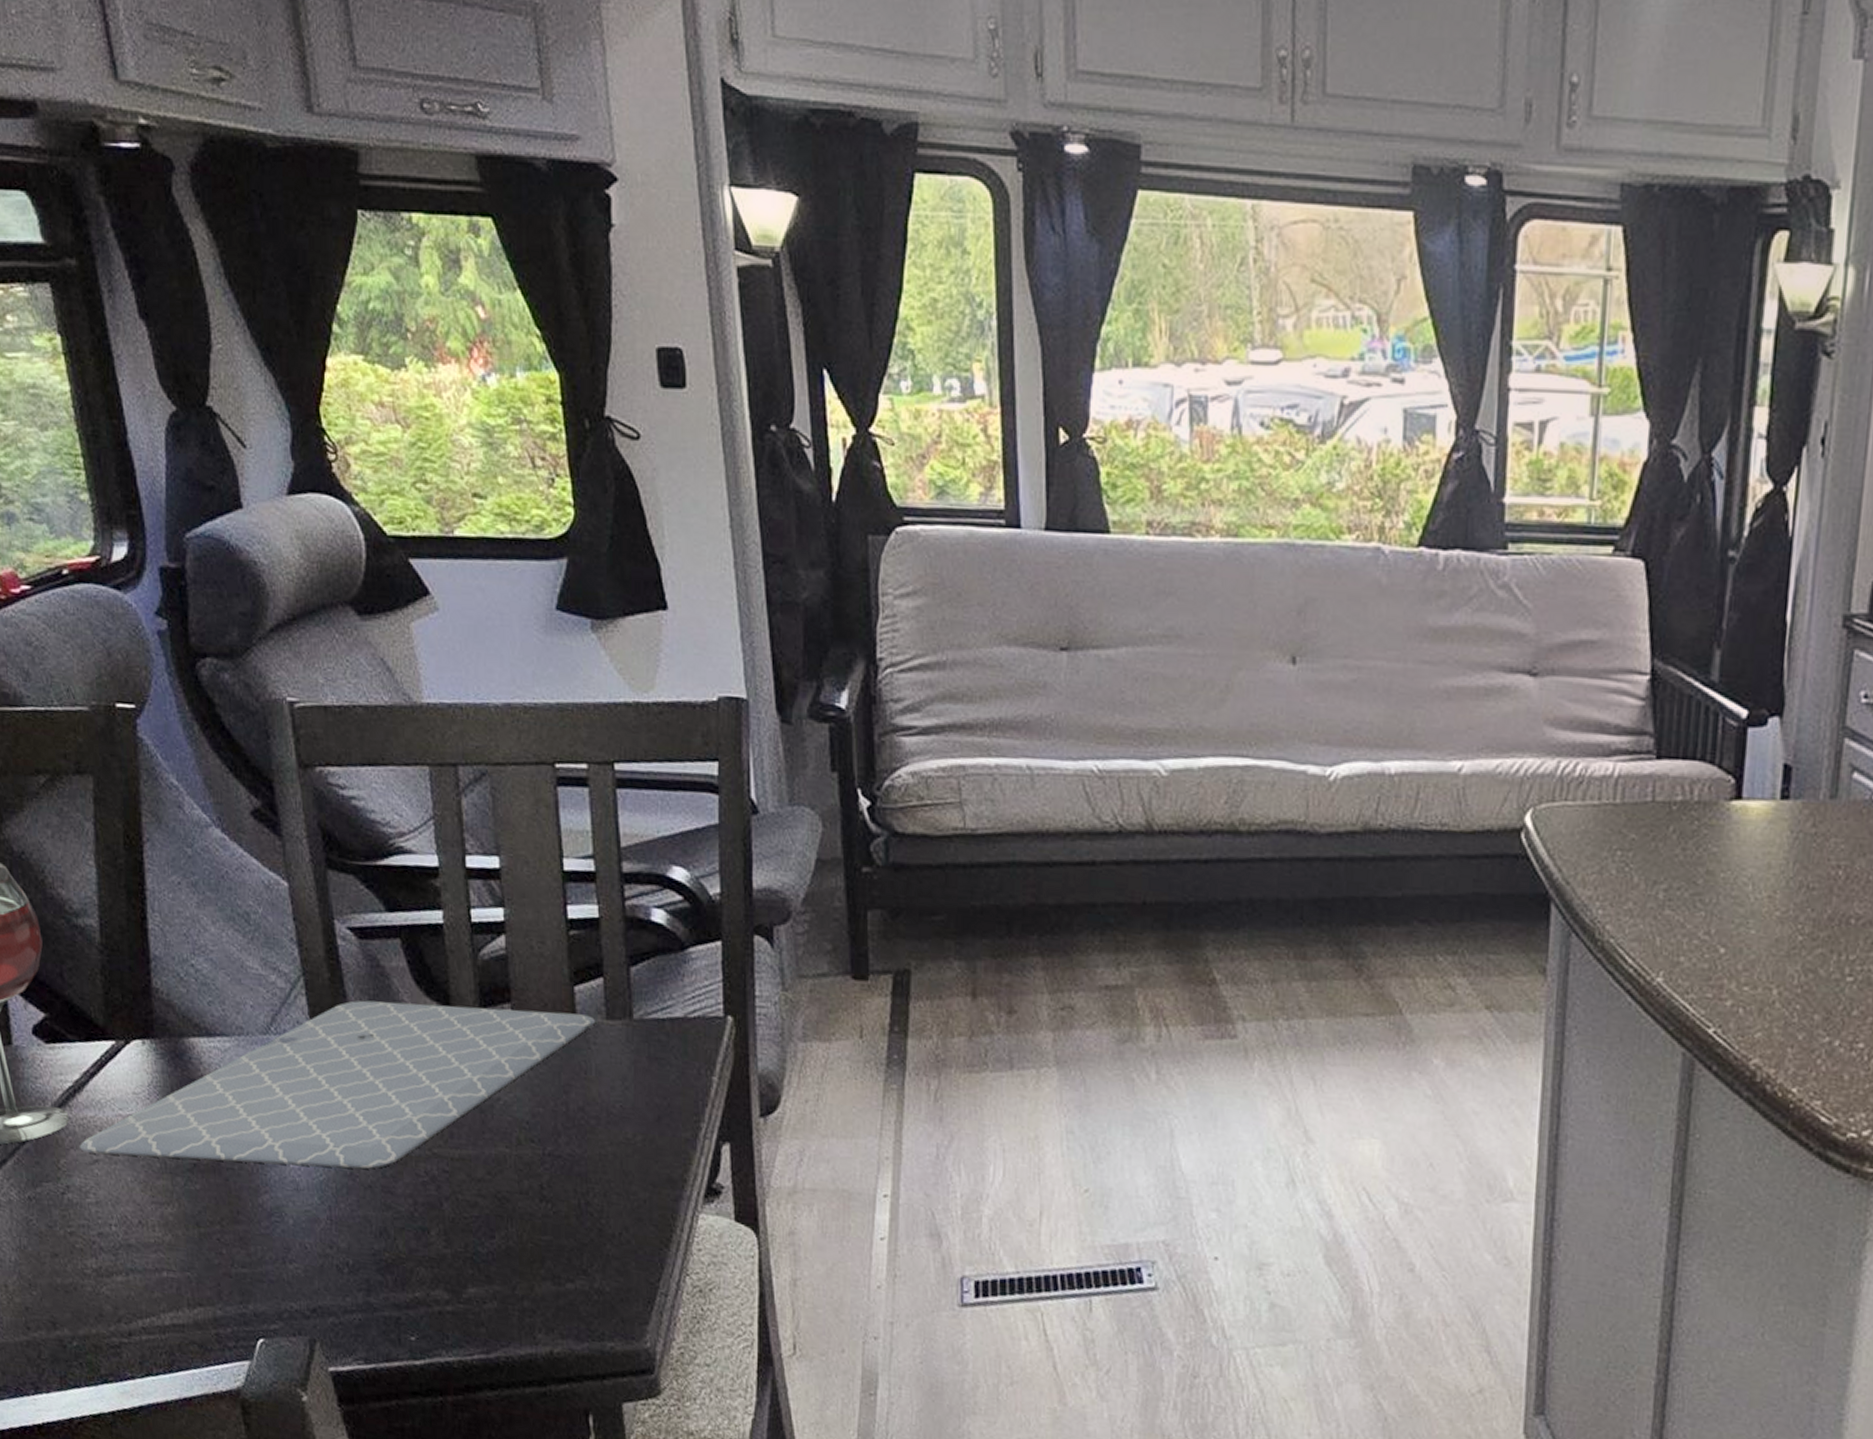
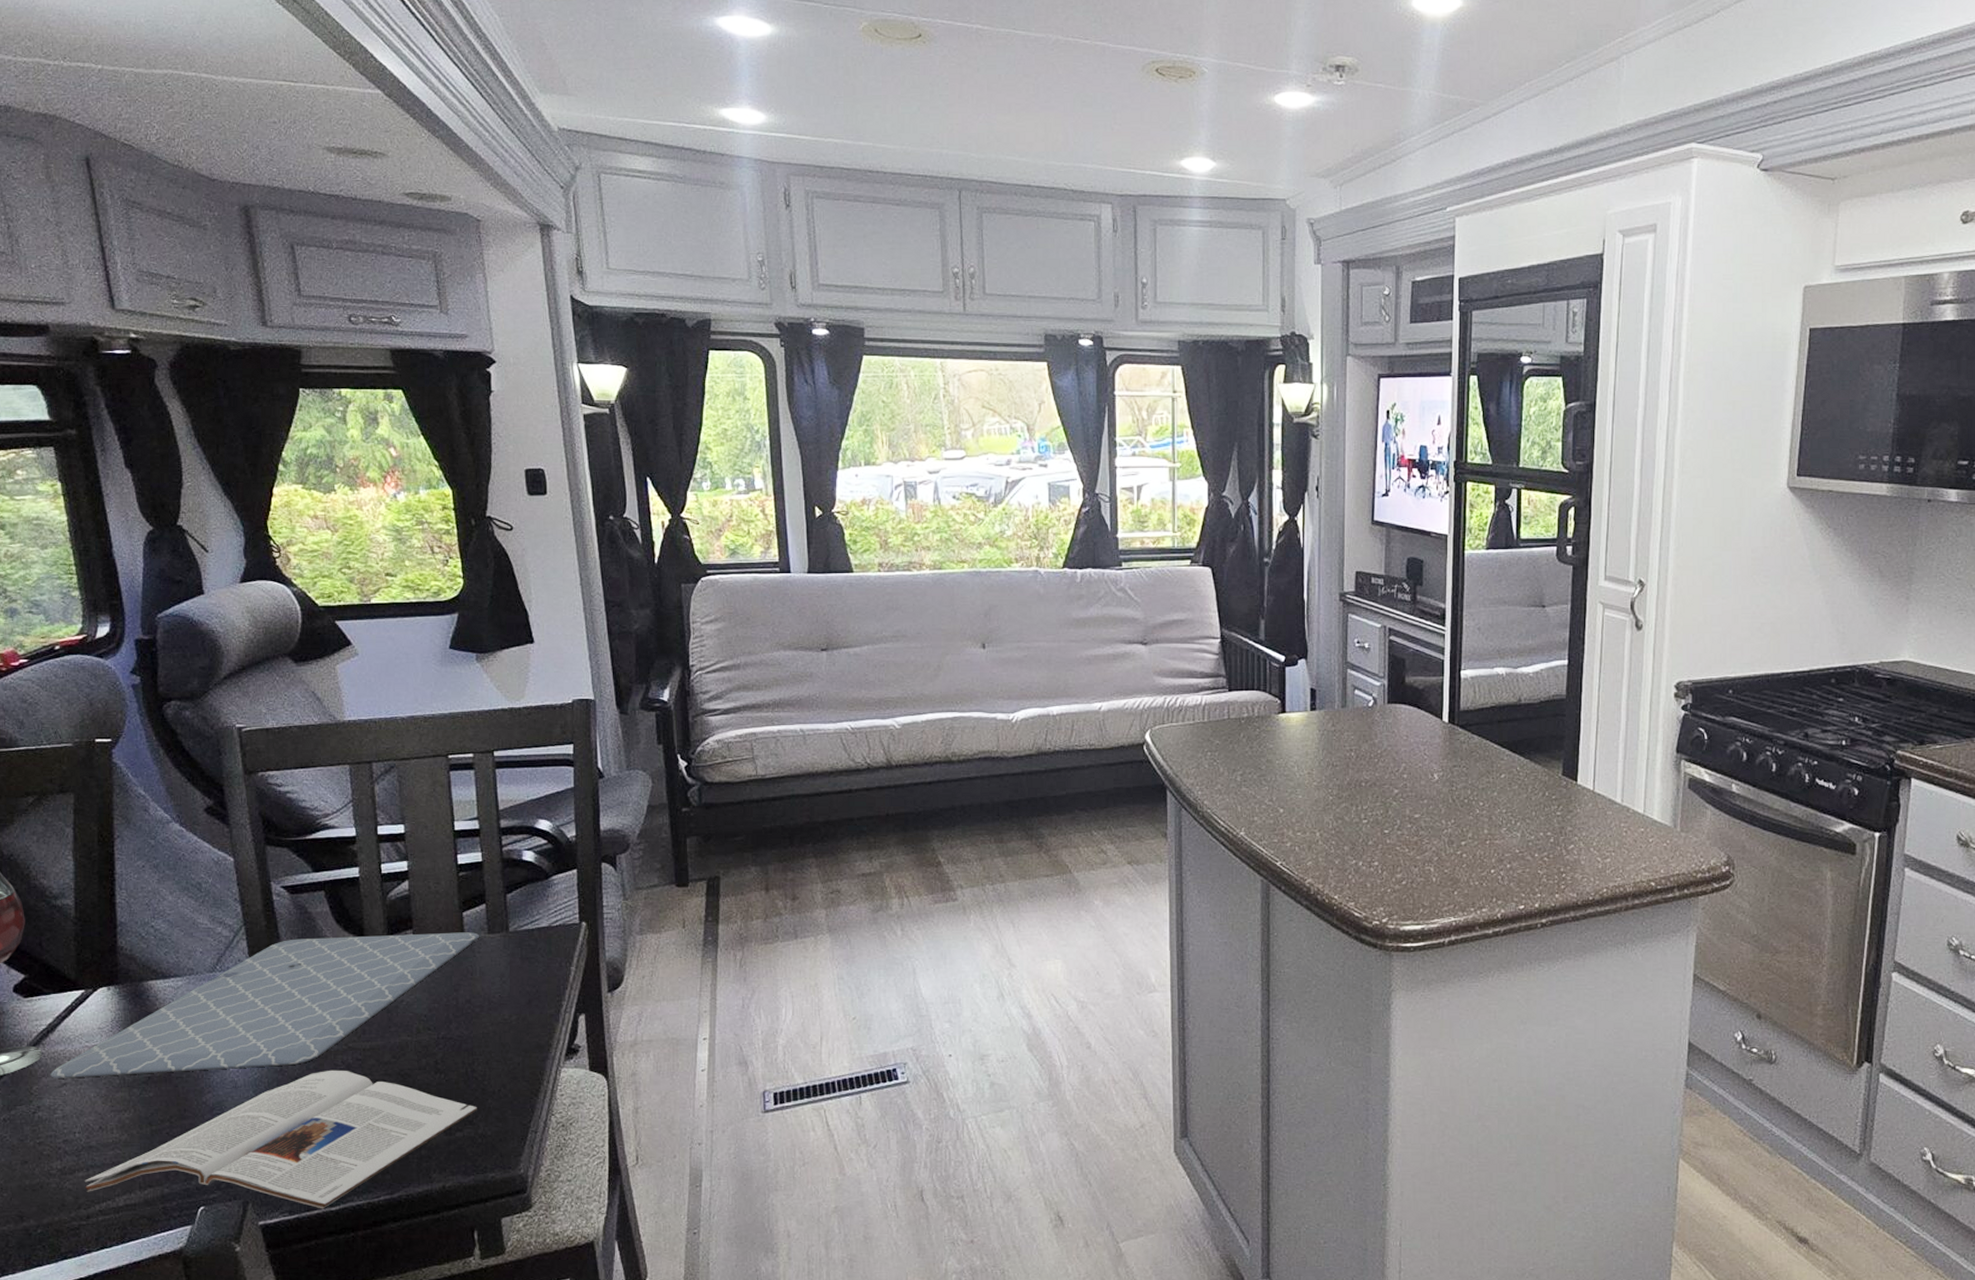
magazine: none [123,1180,592,1362] -> present [84,1070,477,1209]

